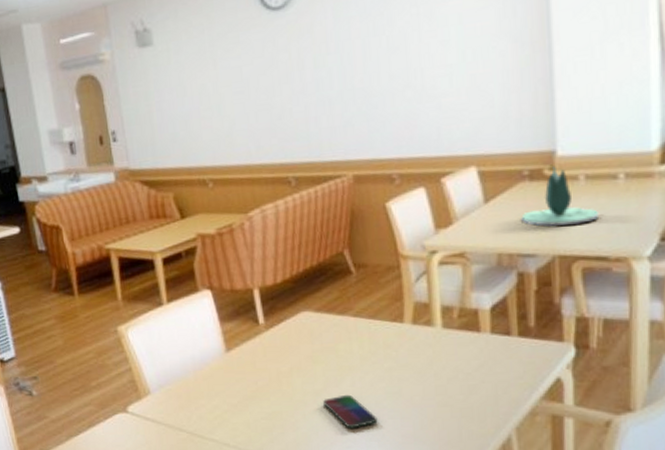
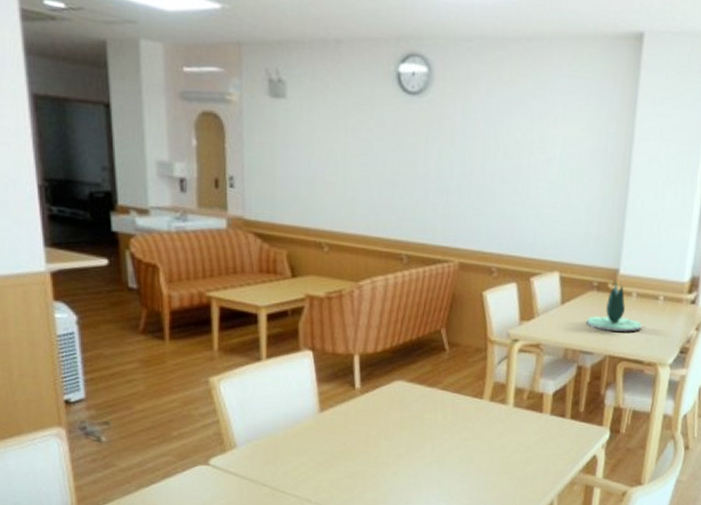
smartphone: present [323,394,378,429] -> none [404,459,449,490]

